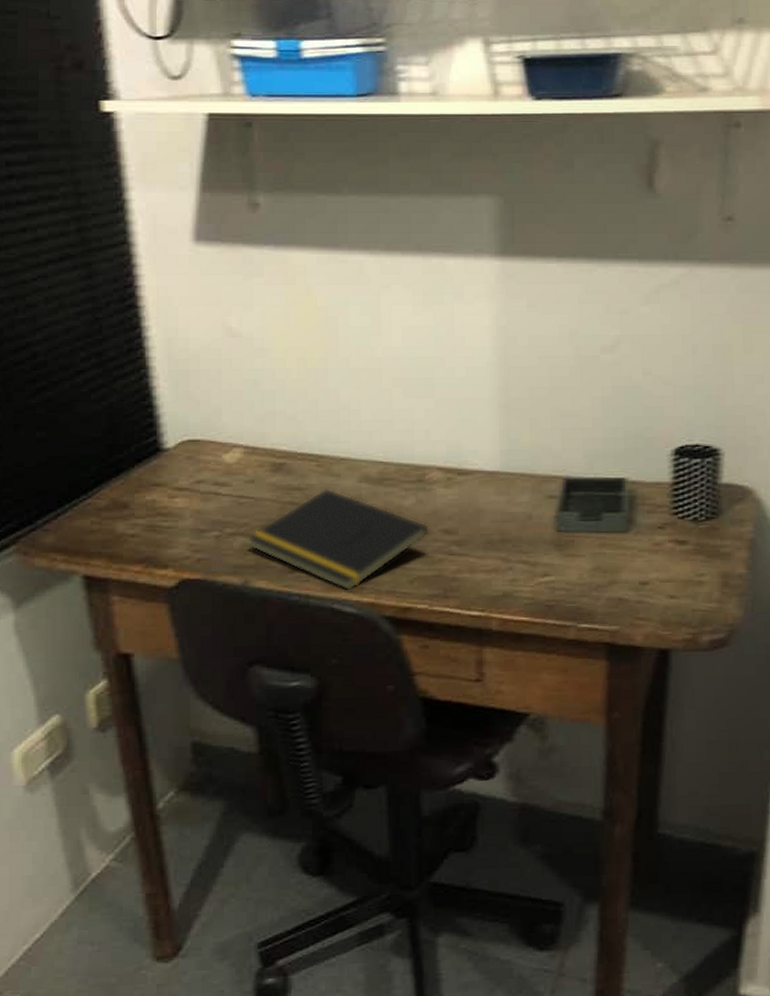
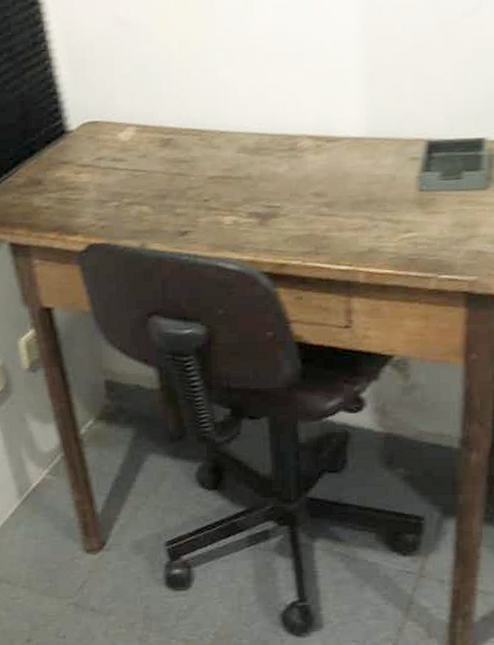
notepad: present [247,487,431,591] -> none [142,159,303,251]

